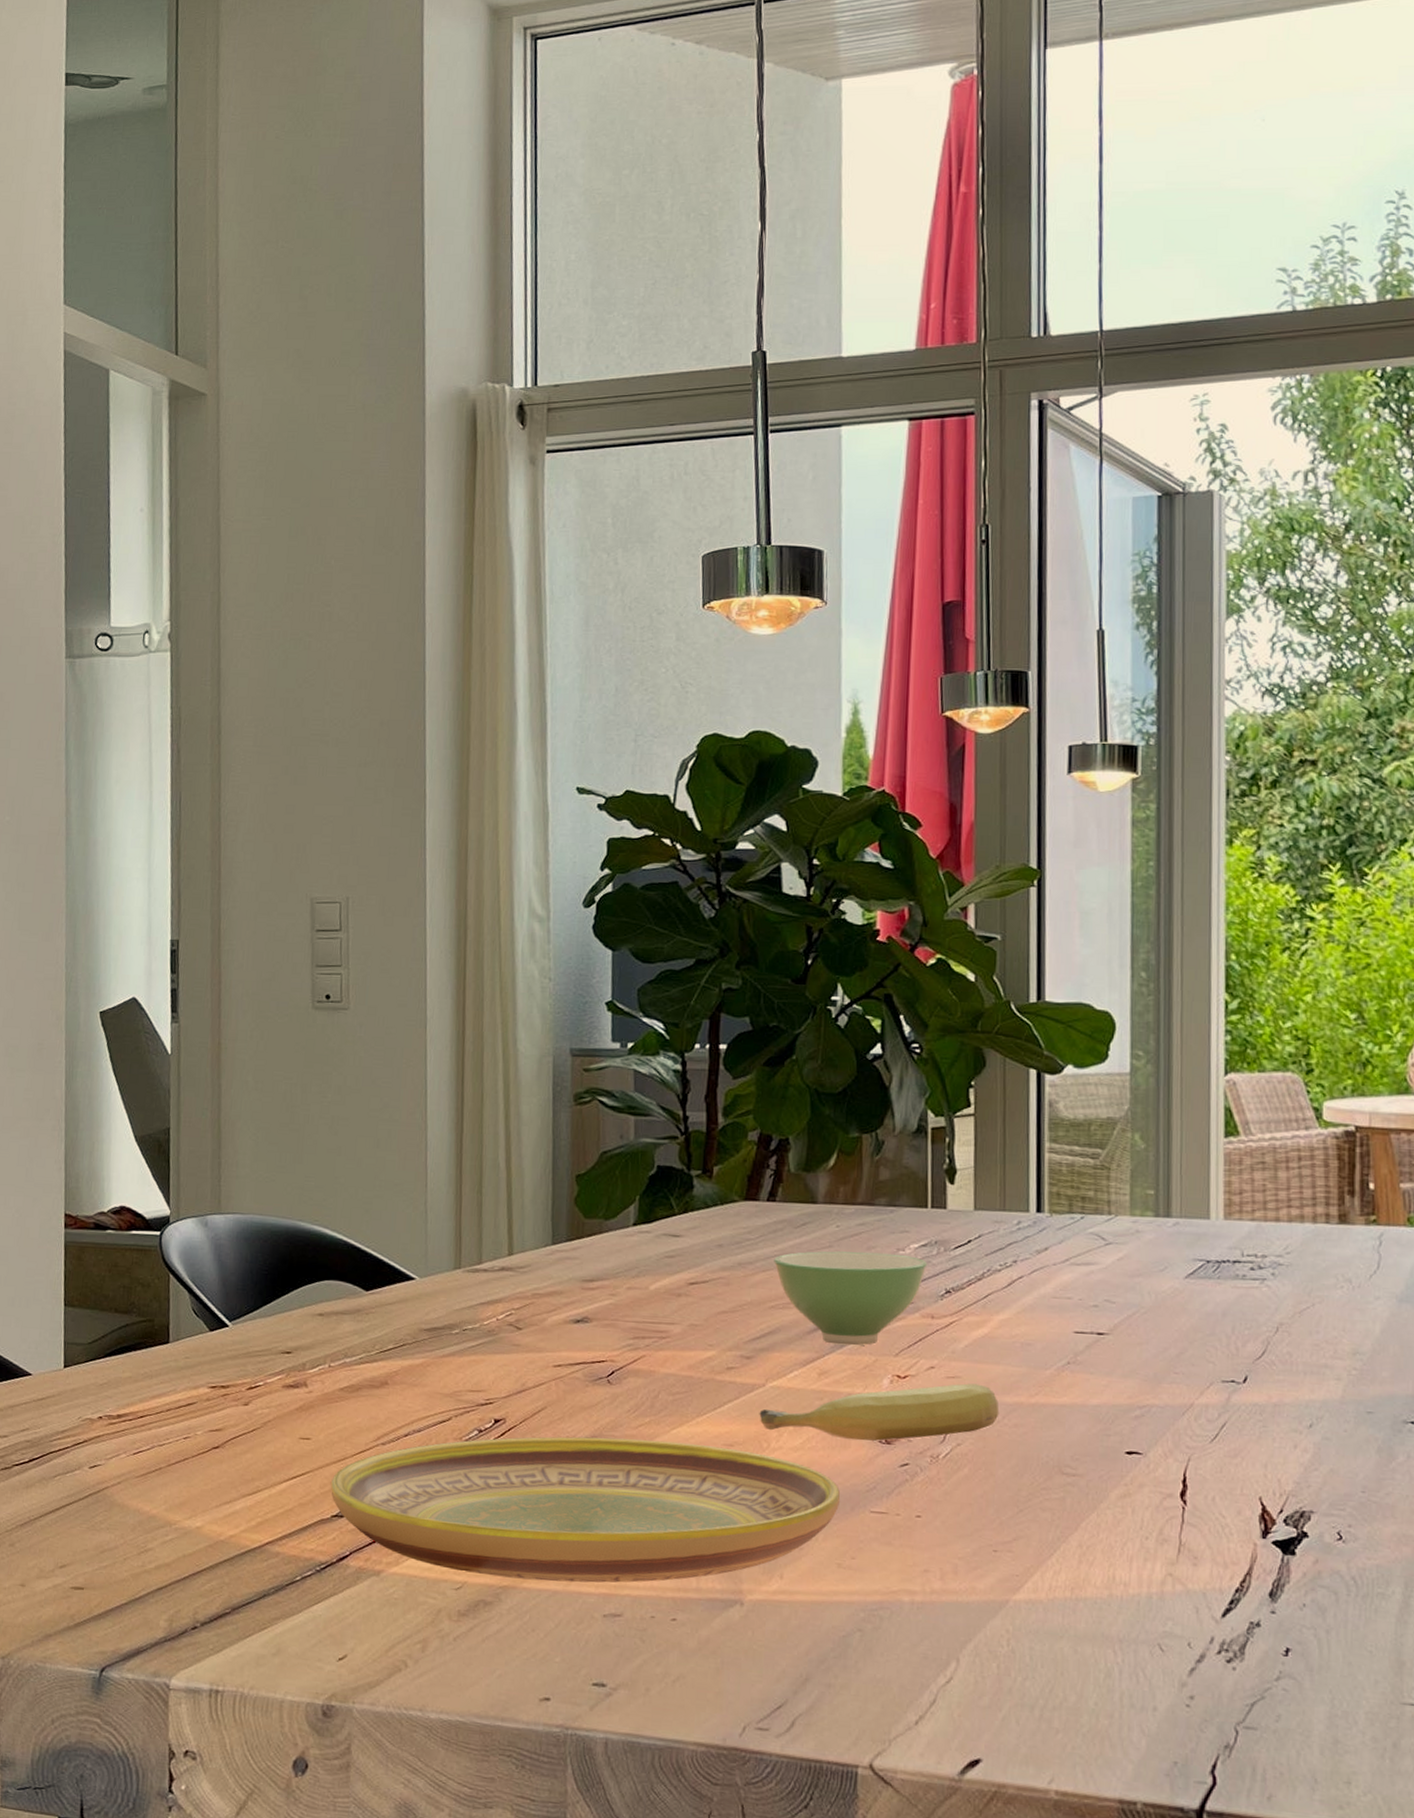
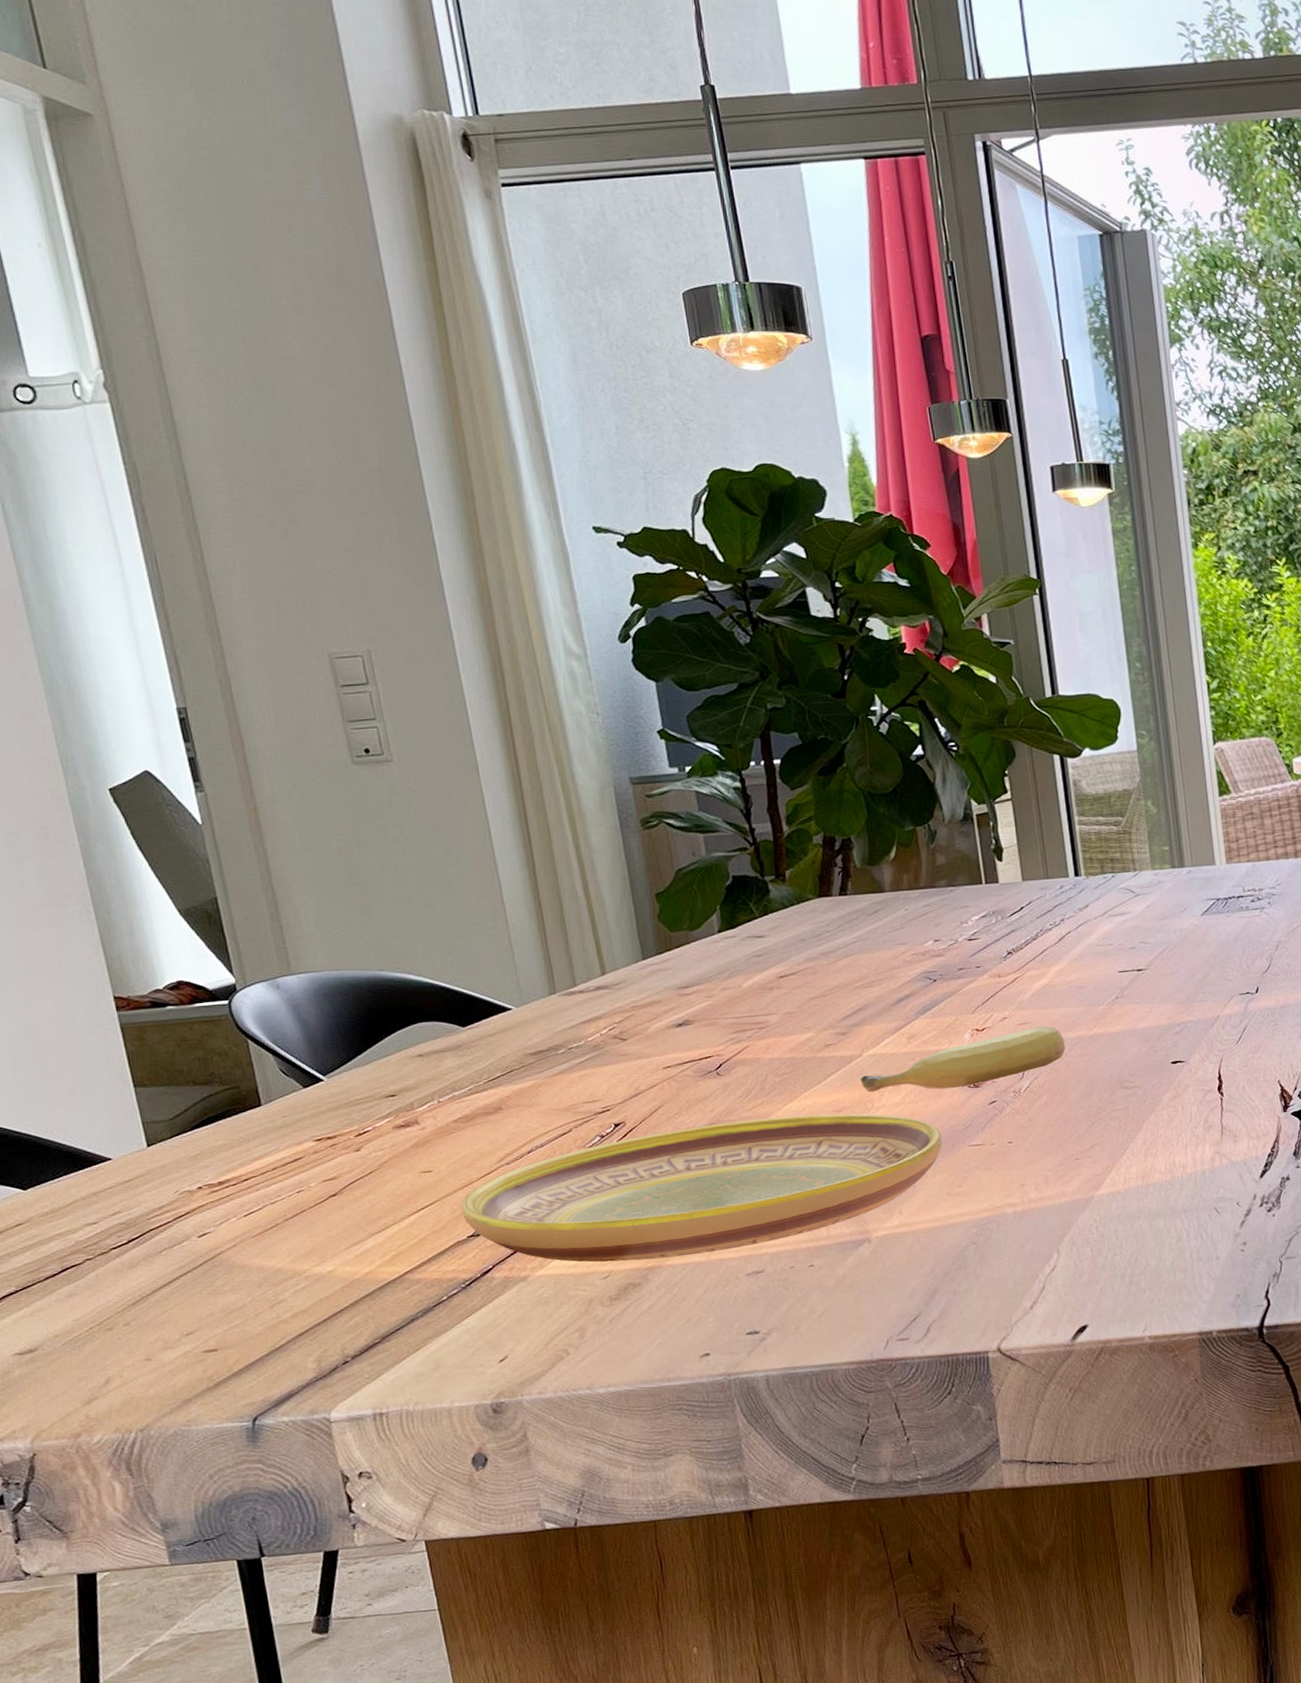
bowl: present [774,1251,928,1346] -> none [853,927,989,1012]

